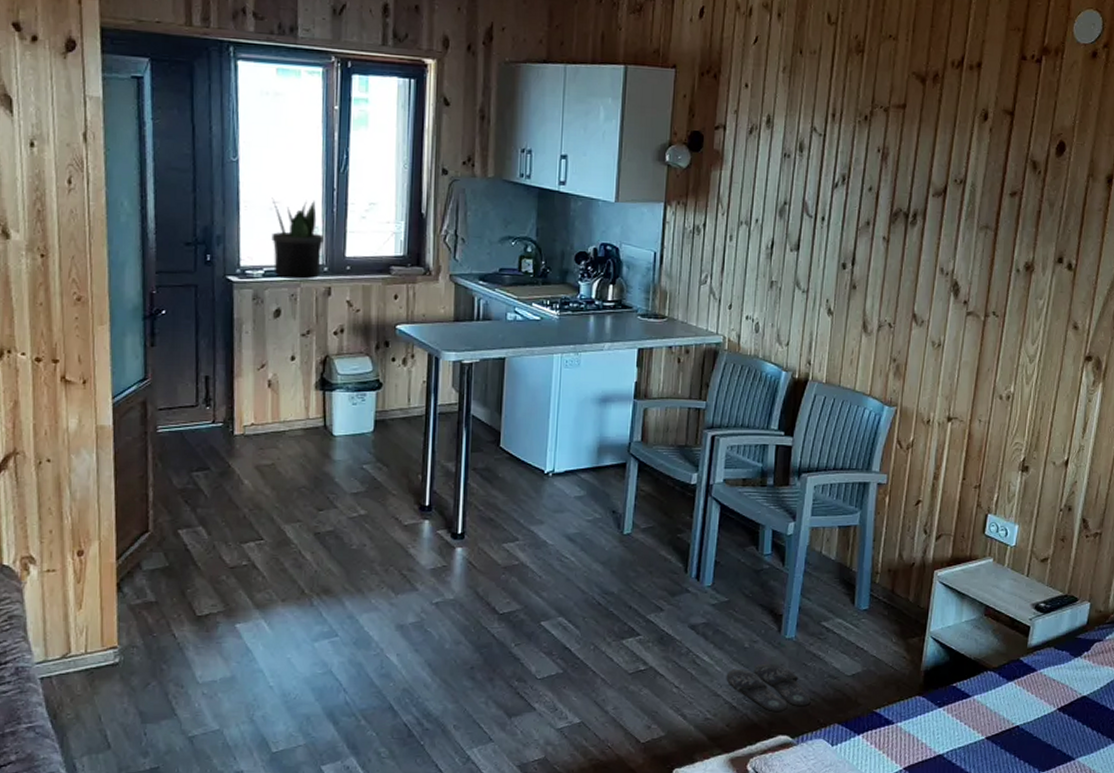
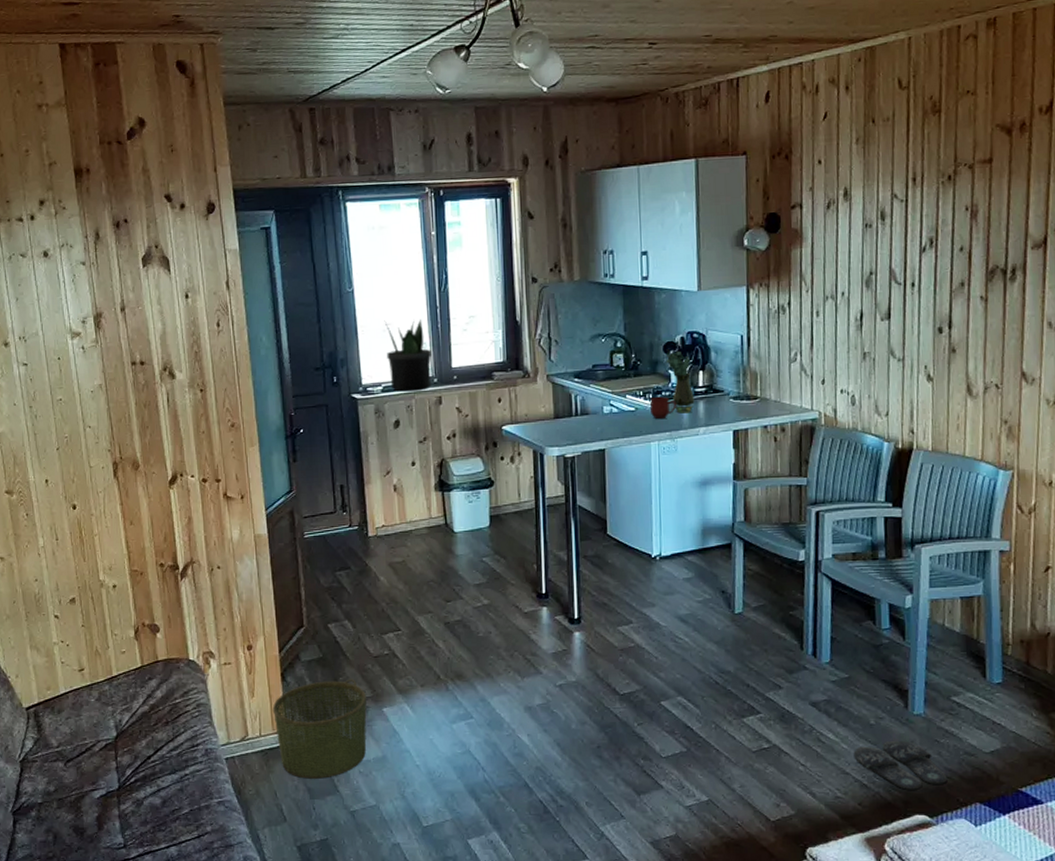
basket: none [103,591,219,701] -> present [272,679,367,779]
mug: none [555,308,584,330] -> present [649,397,677,419]
vase: none [576,259,602,327] -> present [666,349,695,414]

